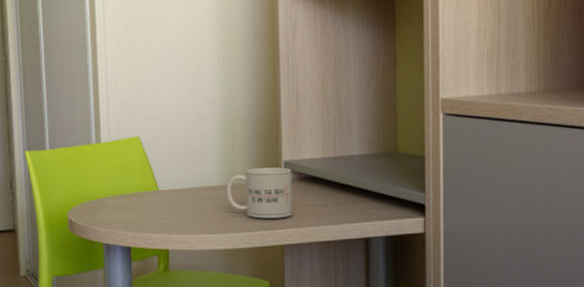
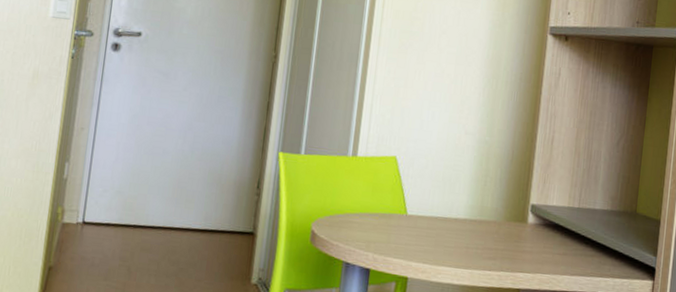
mug: present [226,167,292,219] -> none [472,206,537,262]

